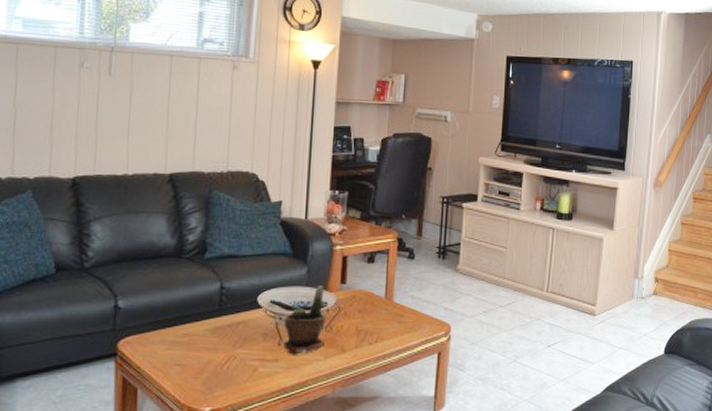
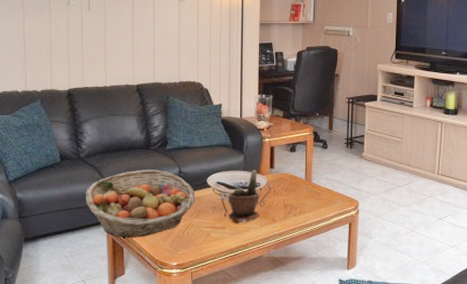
fruit basket: none [88,284,241,376] -> present [86,169,196,238]

